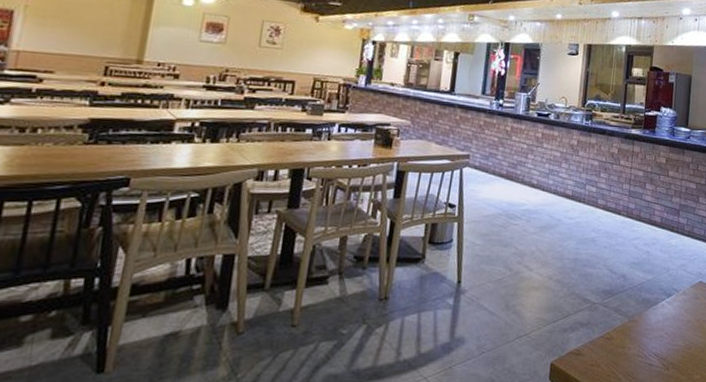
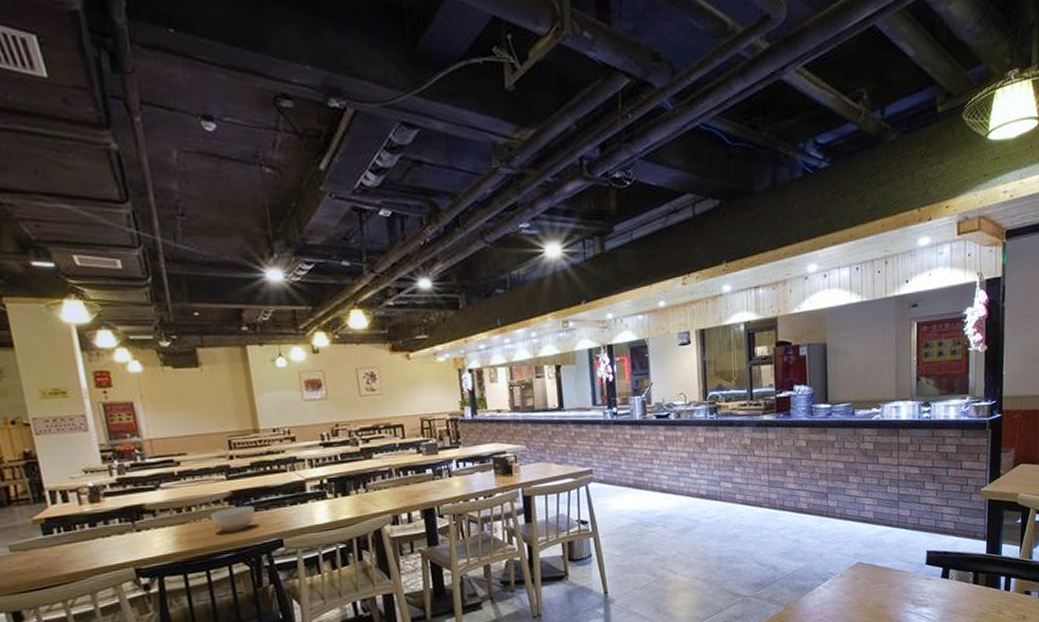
bowl: none [55,135,110,163] -> present [209,505,255,533]

